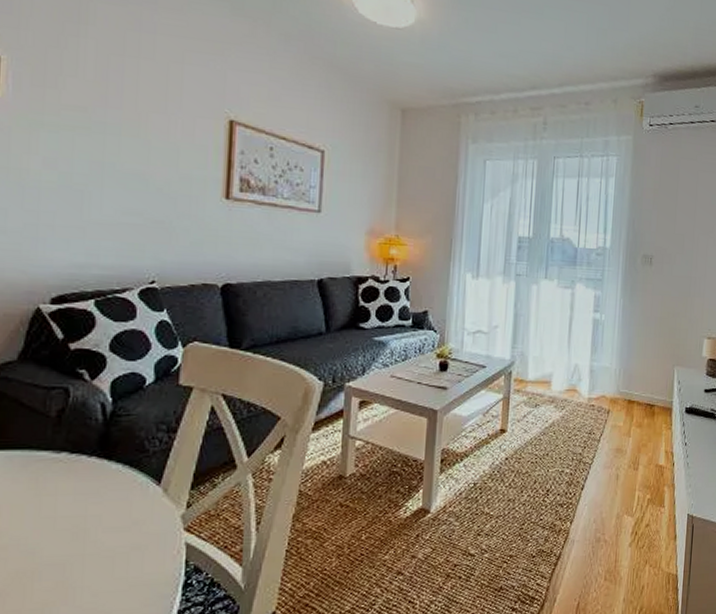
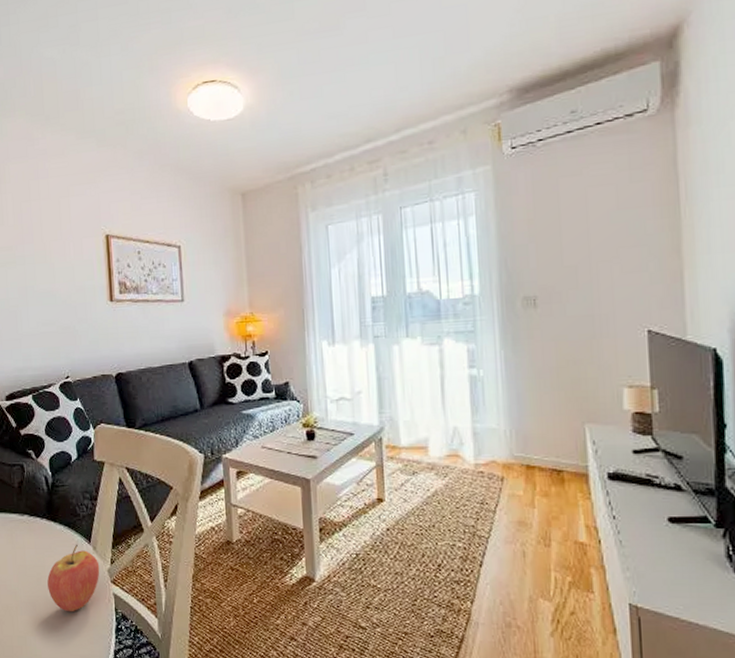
fruit: none [88,486,170,571] -> present [47,544,100,612]

